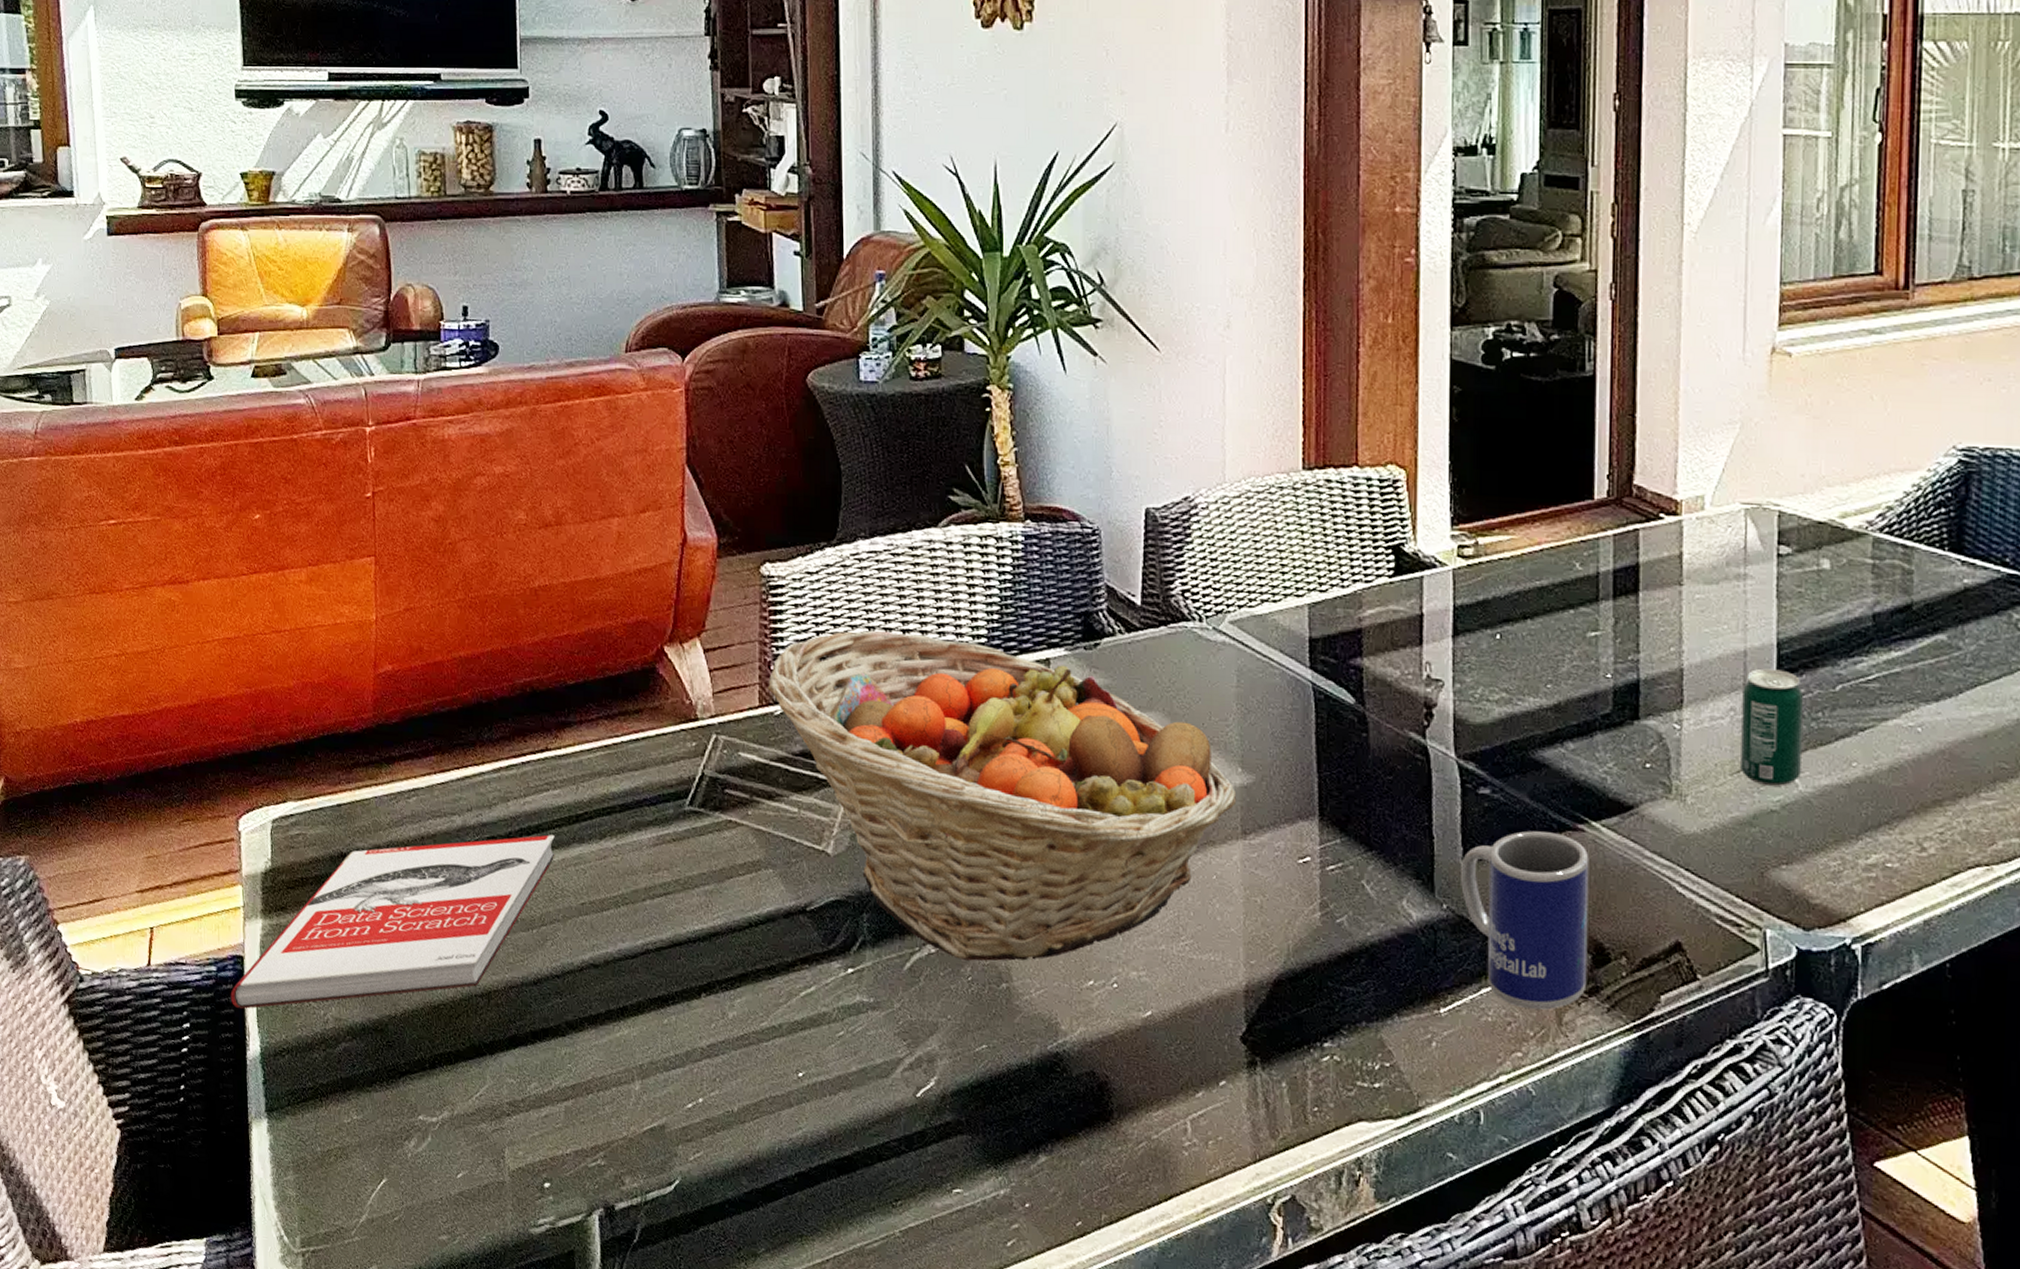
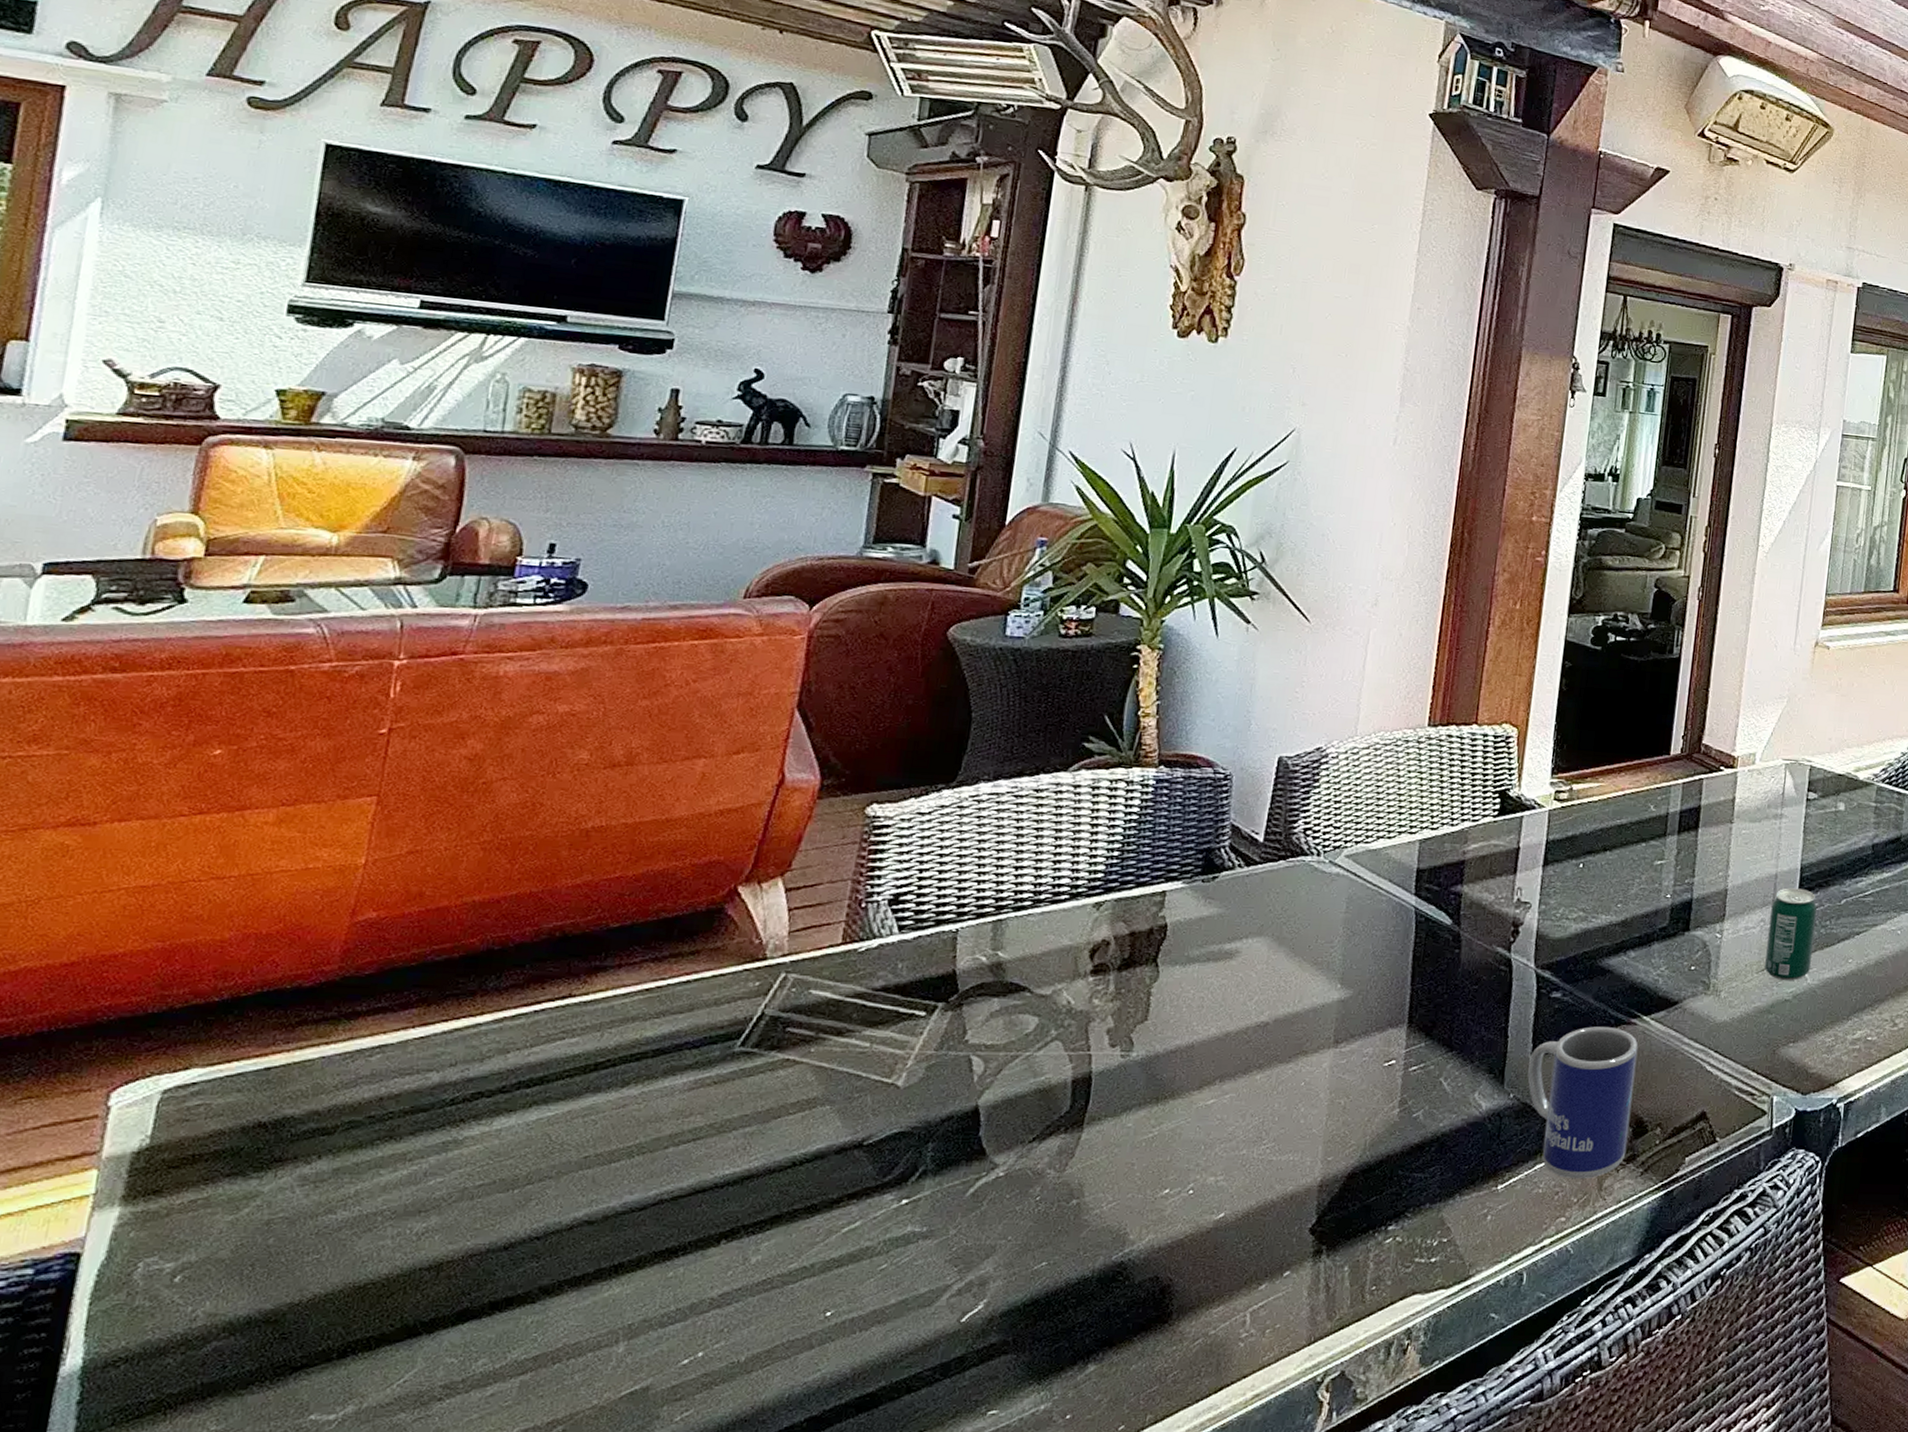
book: present [230,834,555,1010] -> none [48,1086,563,1317]
fruit basket: present [767,630,1237,961] -> none [853,867,1333,1181]

